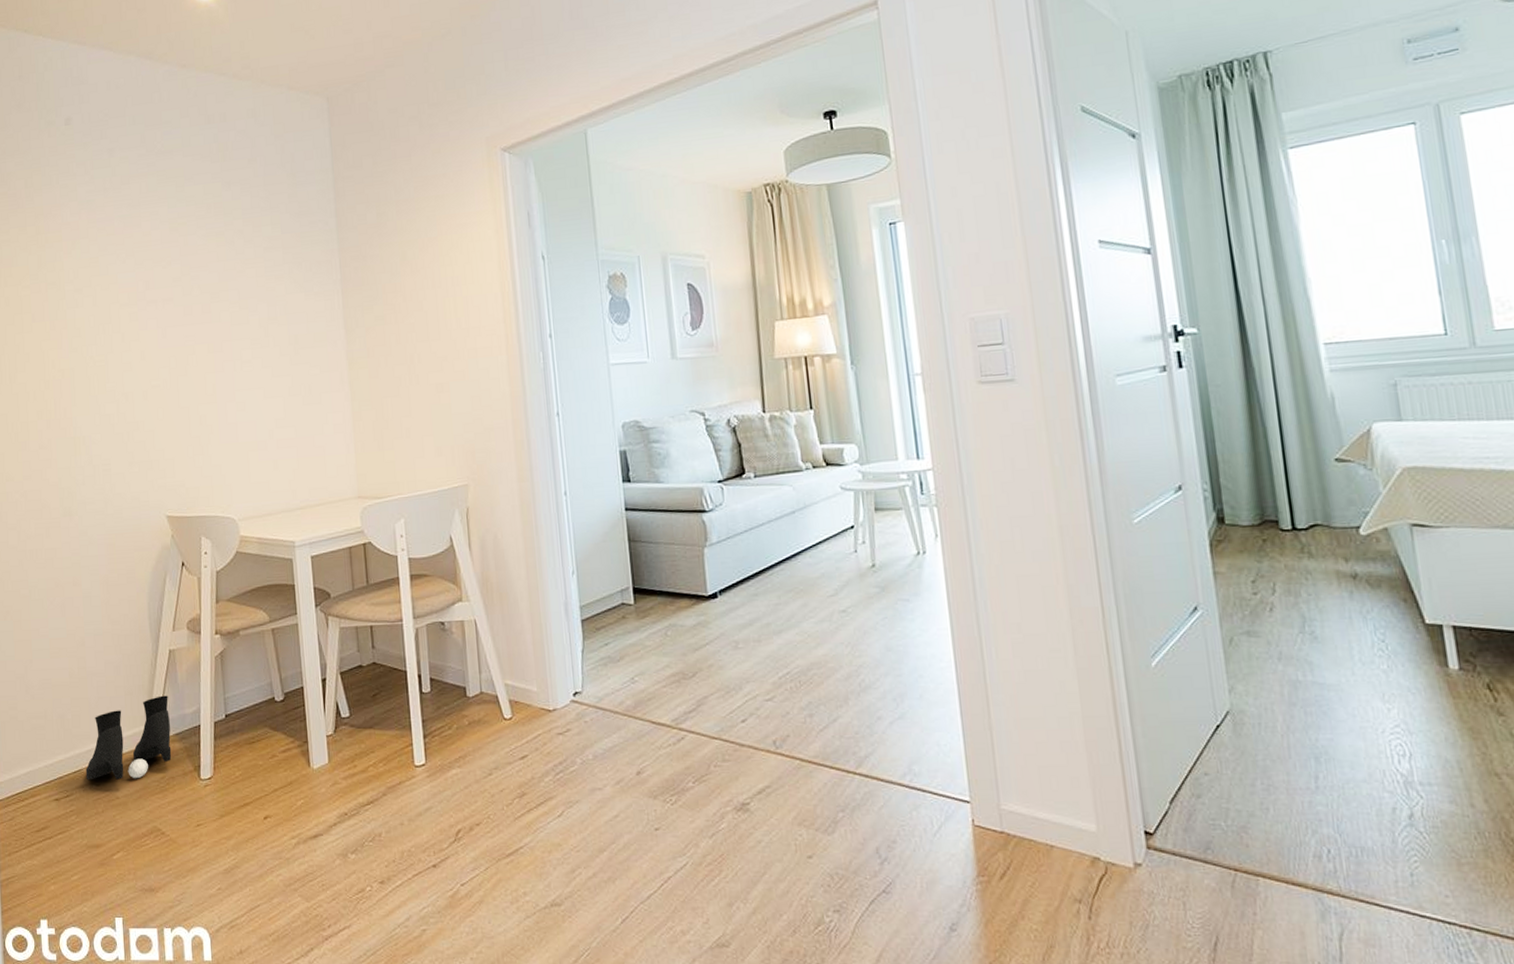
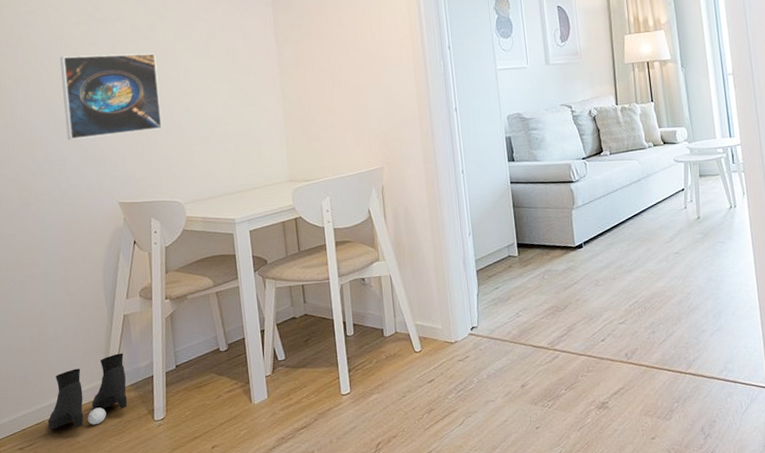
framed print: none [107,339,215,441] -> present [60,53,162,140]

